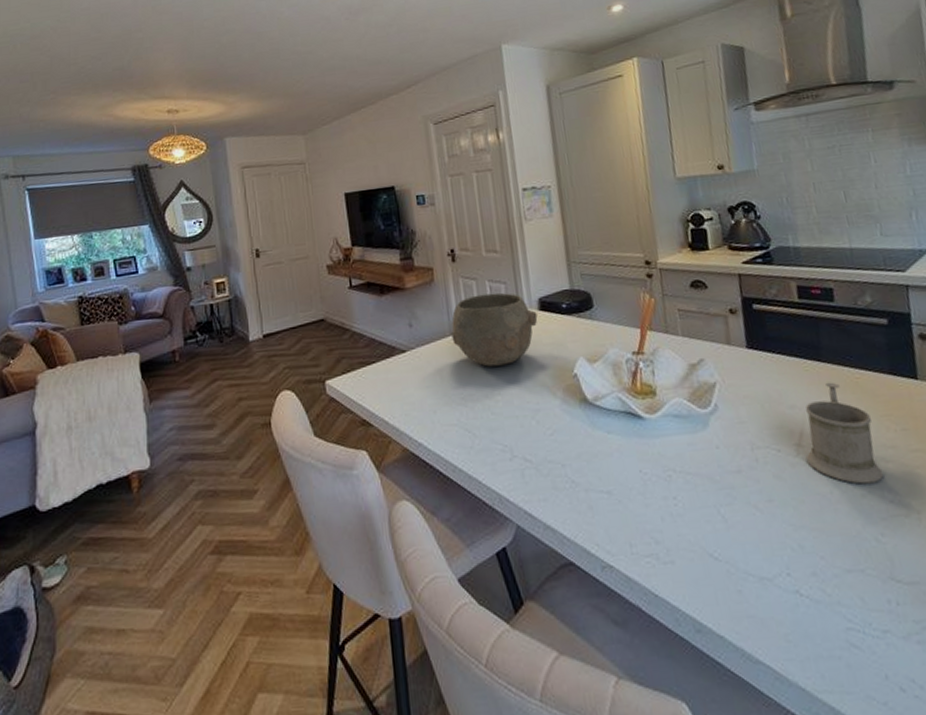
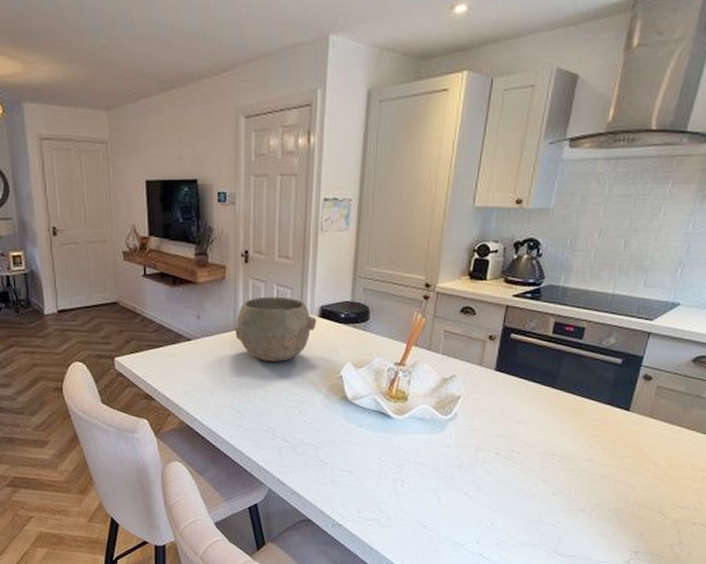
mug: present [805,382,884,484] -> none [517,405,581,485]

